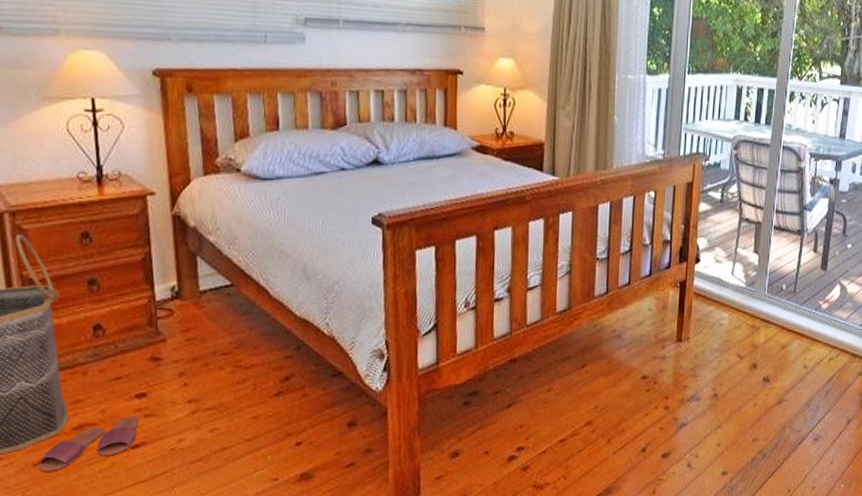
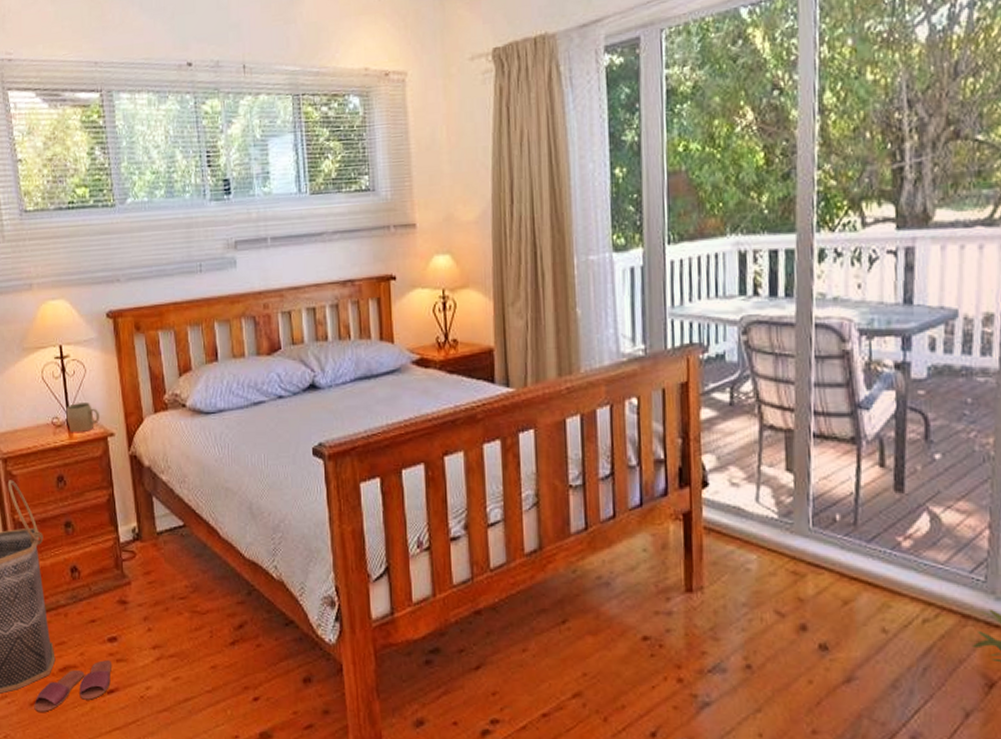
mug: none [96,159,138,190] -> present [66,403,99,433]

